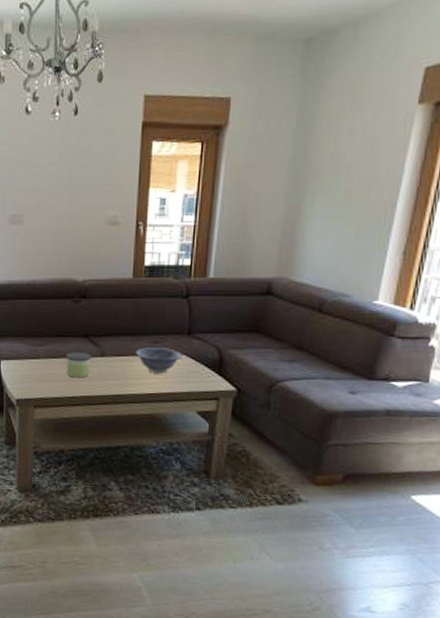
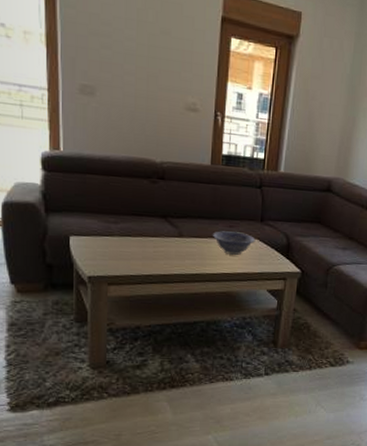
candle: present [66,351,91,378] -> none [142,231,169,257]

